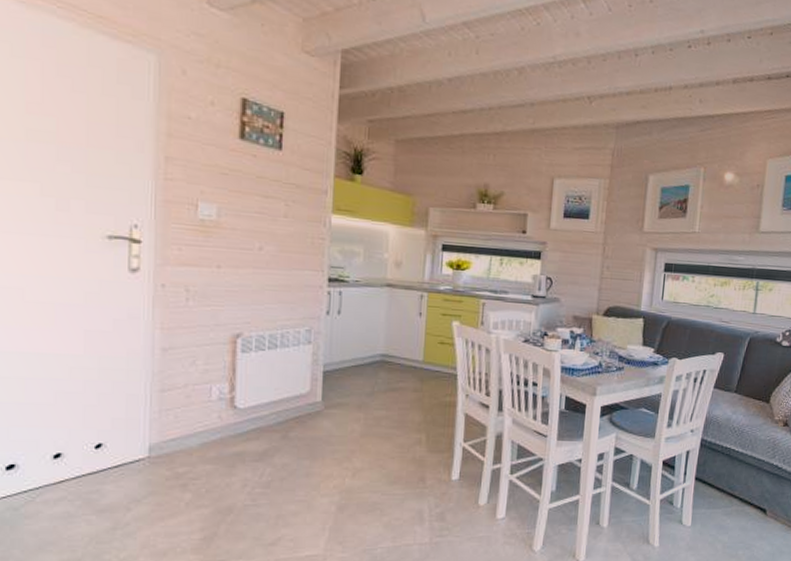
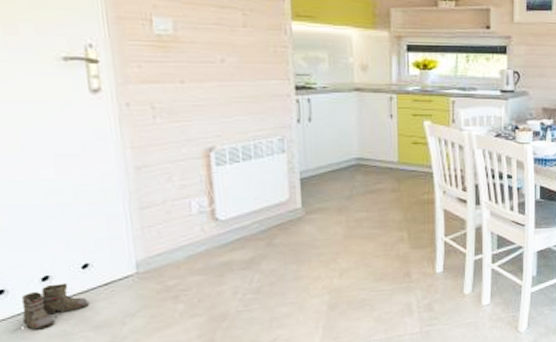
boots: none [21,462,96,509] -> present [16,283,89,330]

